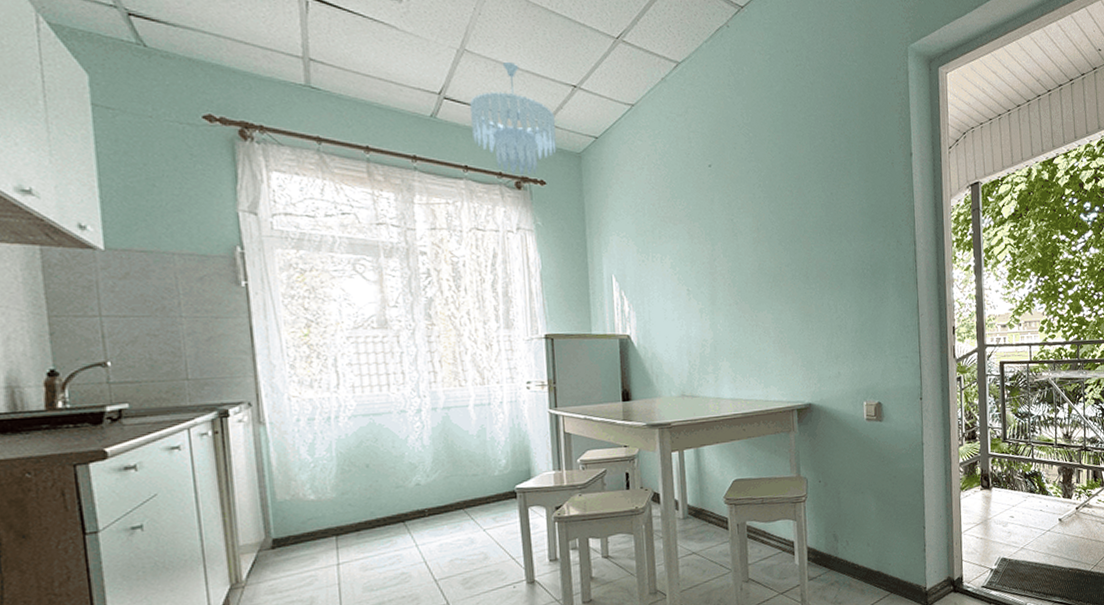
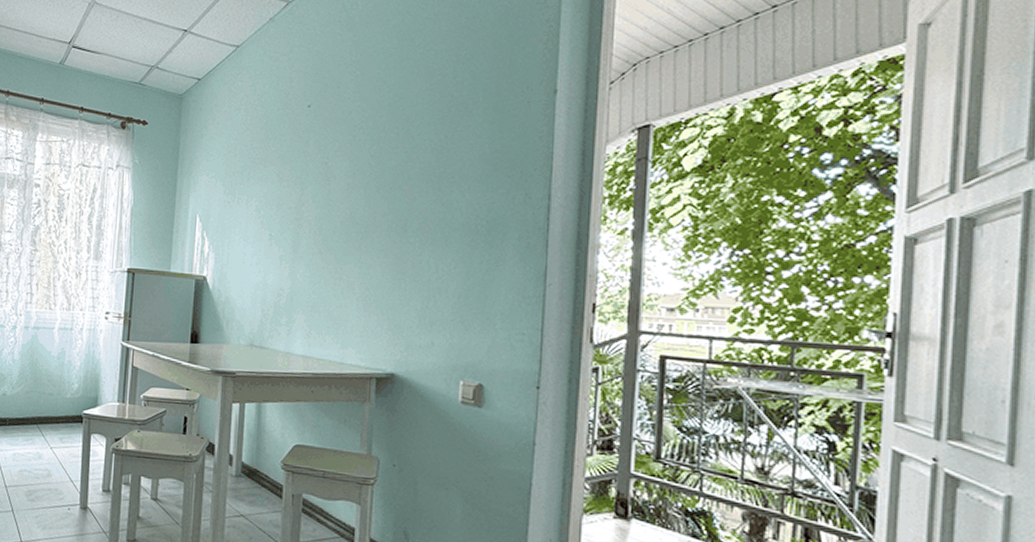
ceiling light fixture: present [469,62,557,176] -> none [90,12,164,116]

